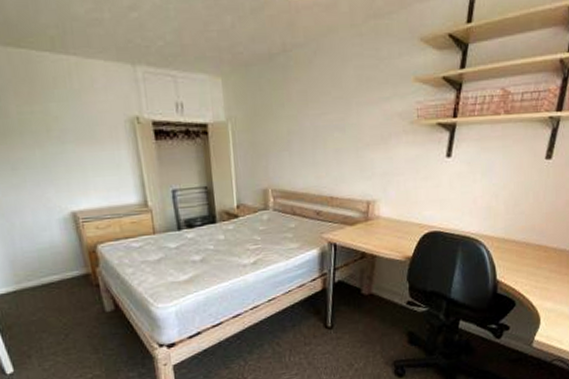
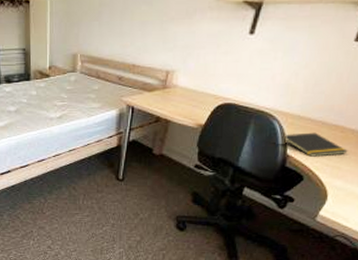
notepad: none [491,254,553,280] -> present [283,132,348,157]

